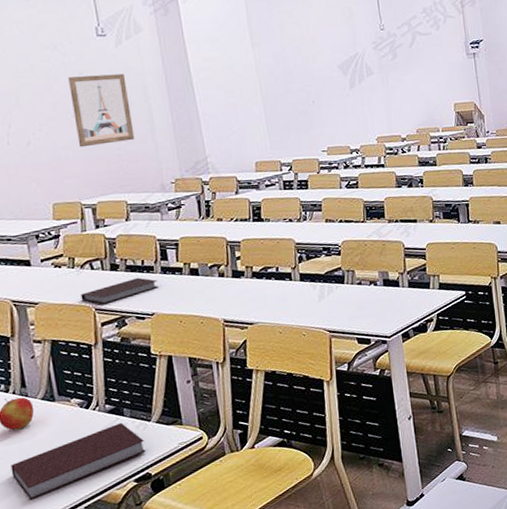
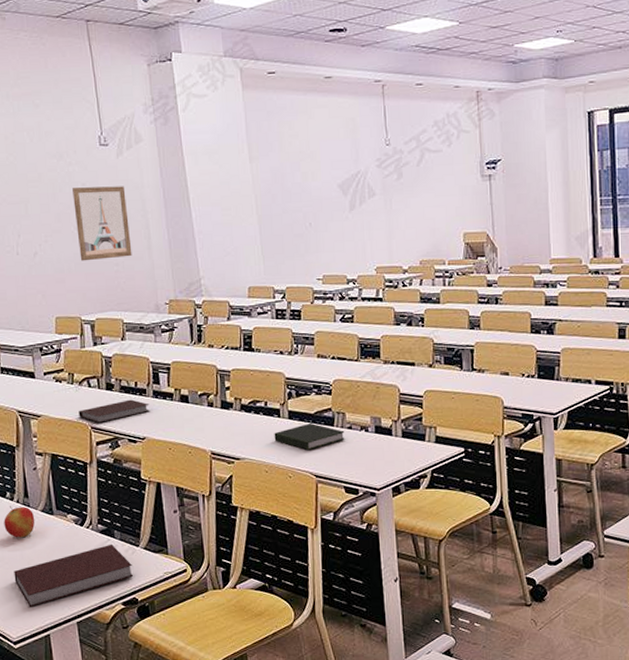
book: none [286,283,356,308] -> present [274,424,345,450]

